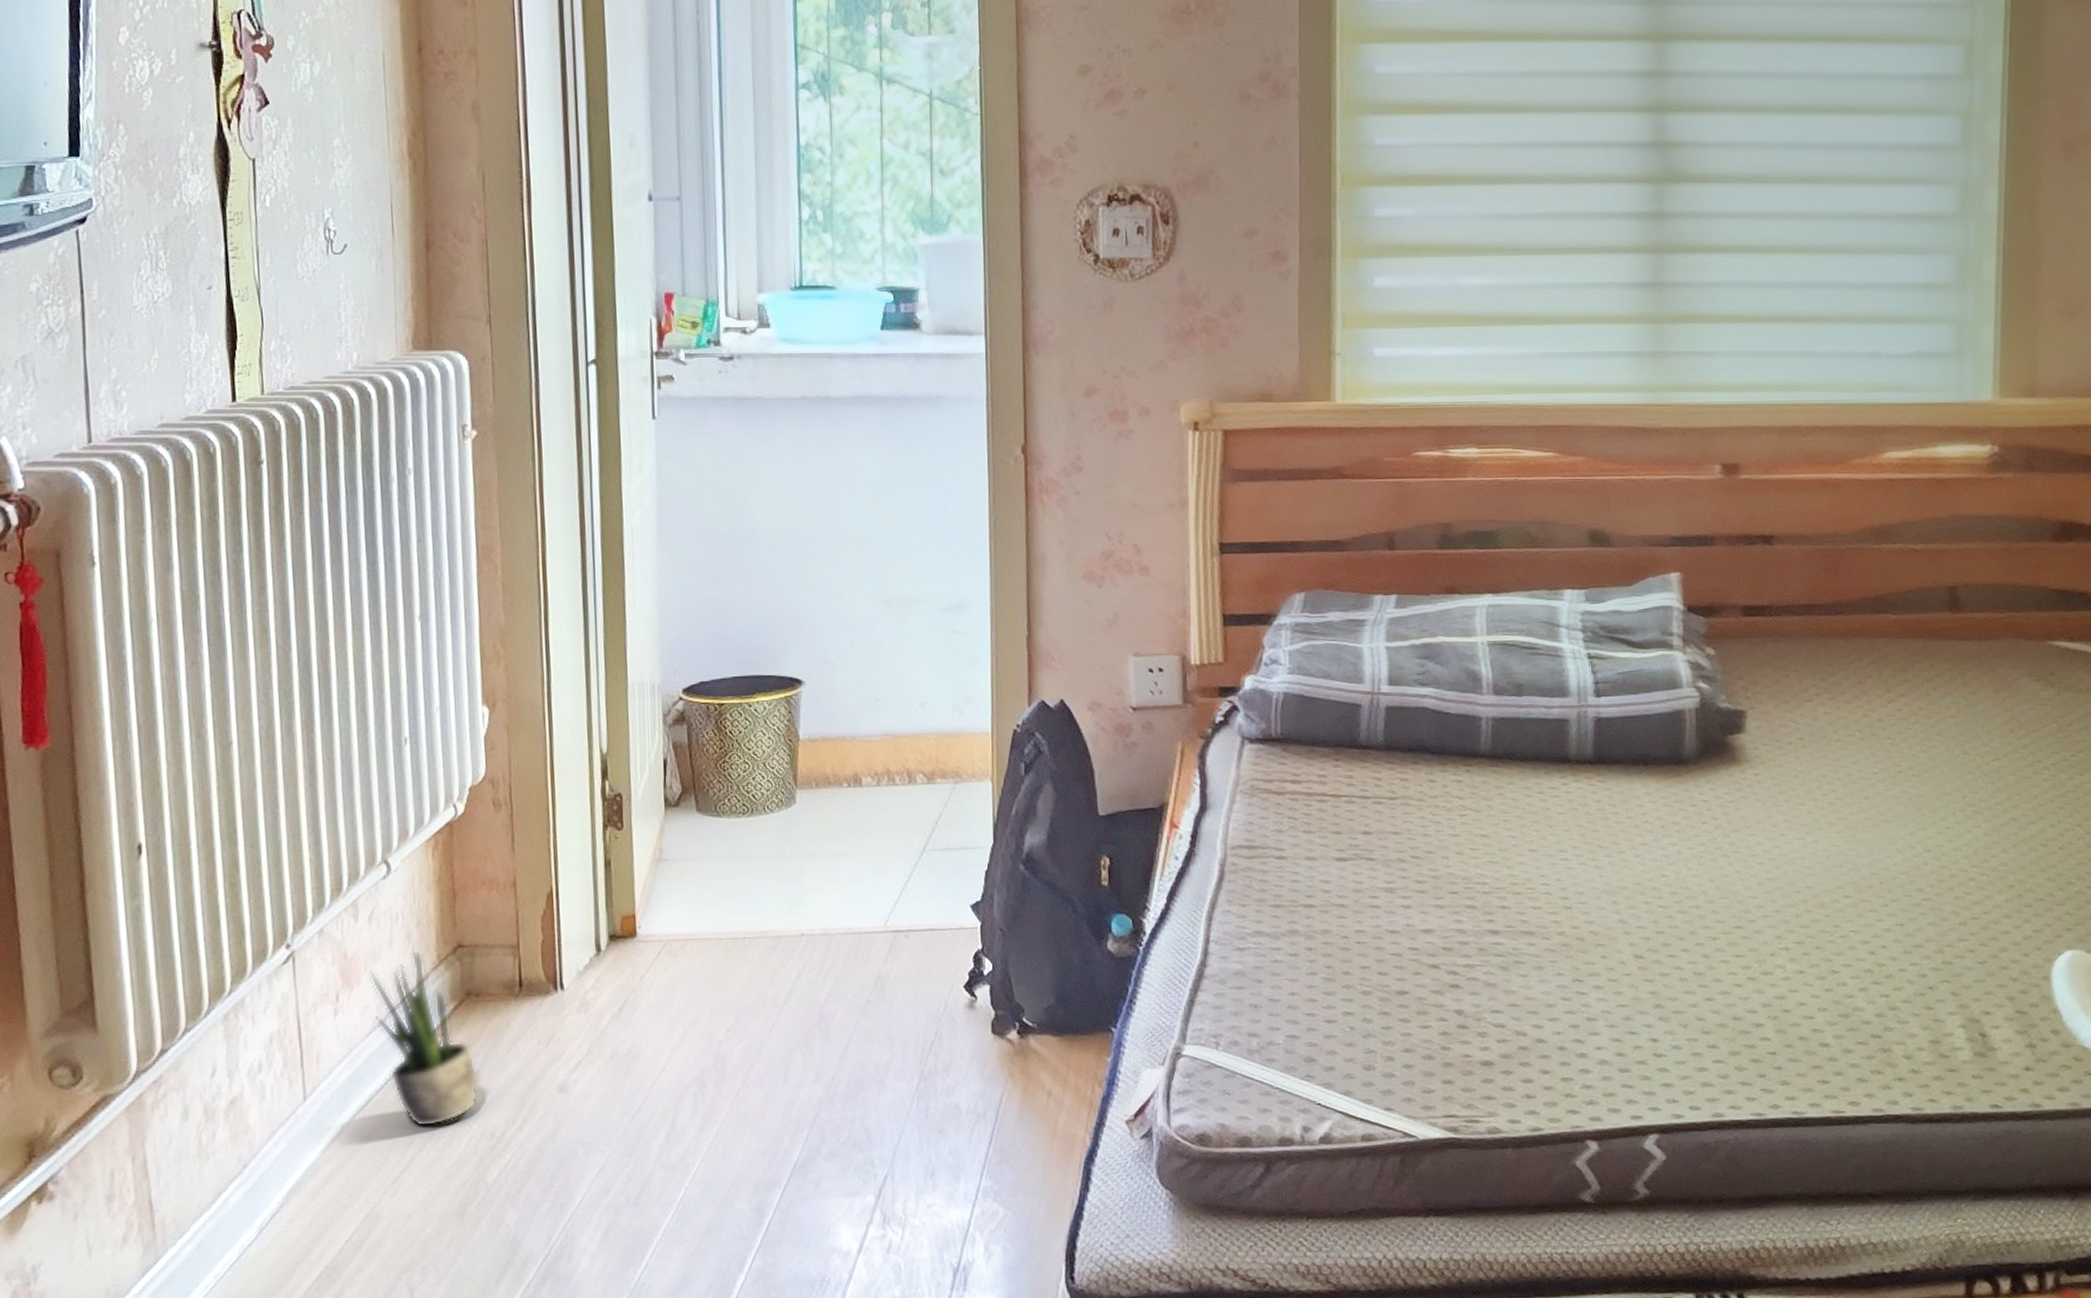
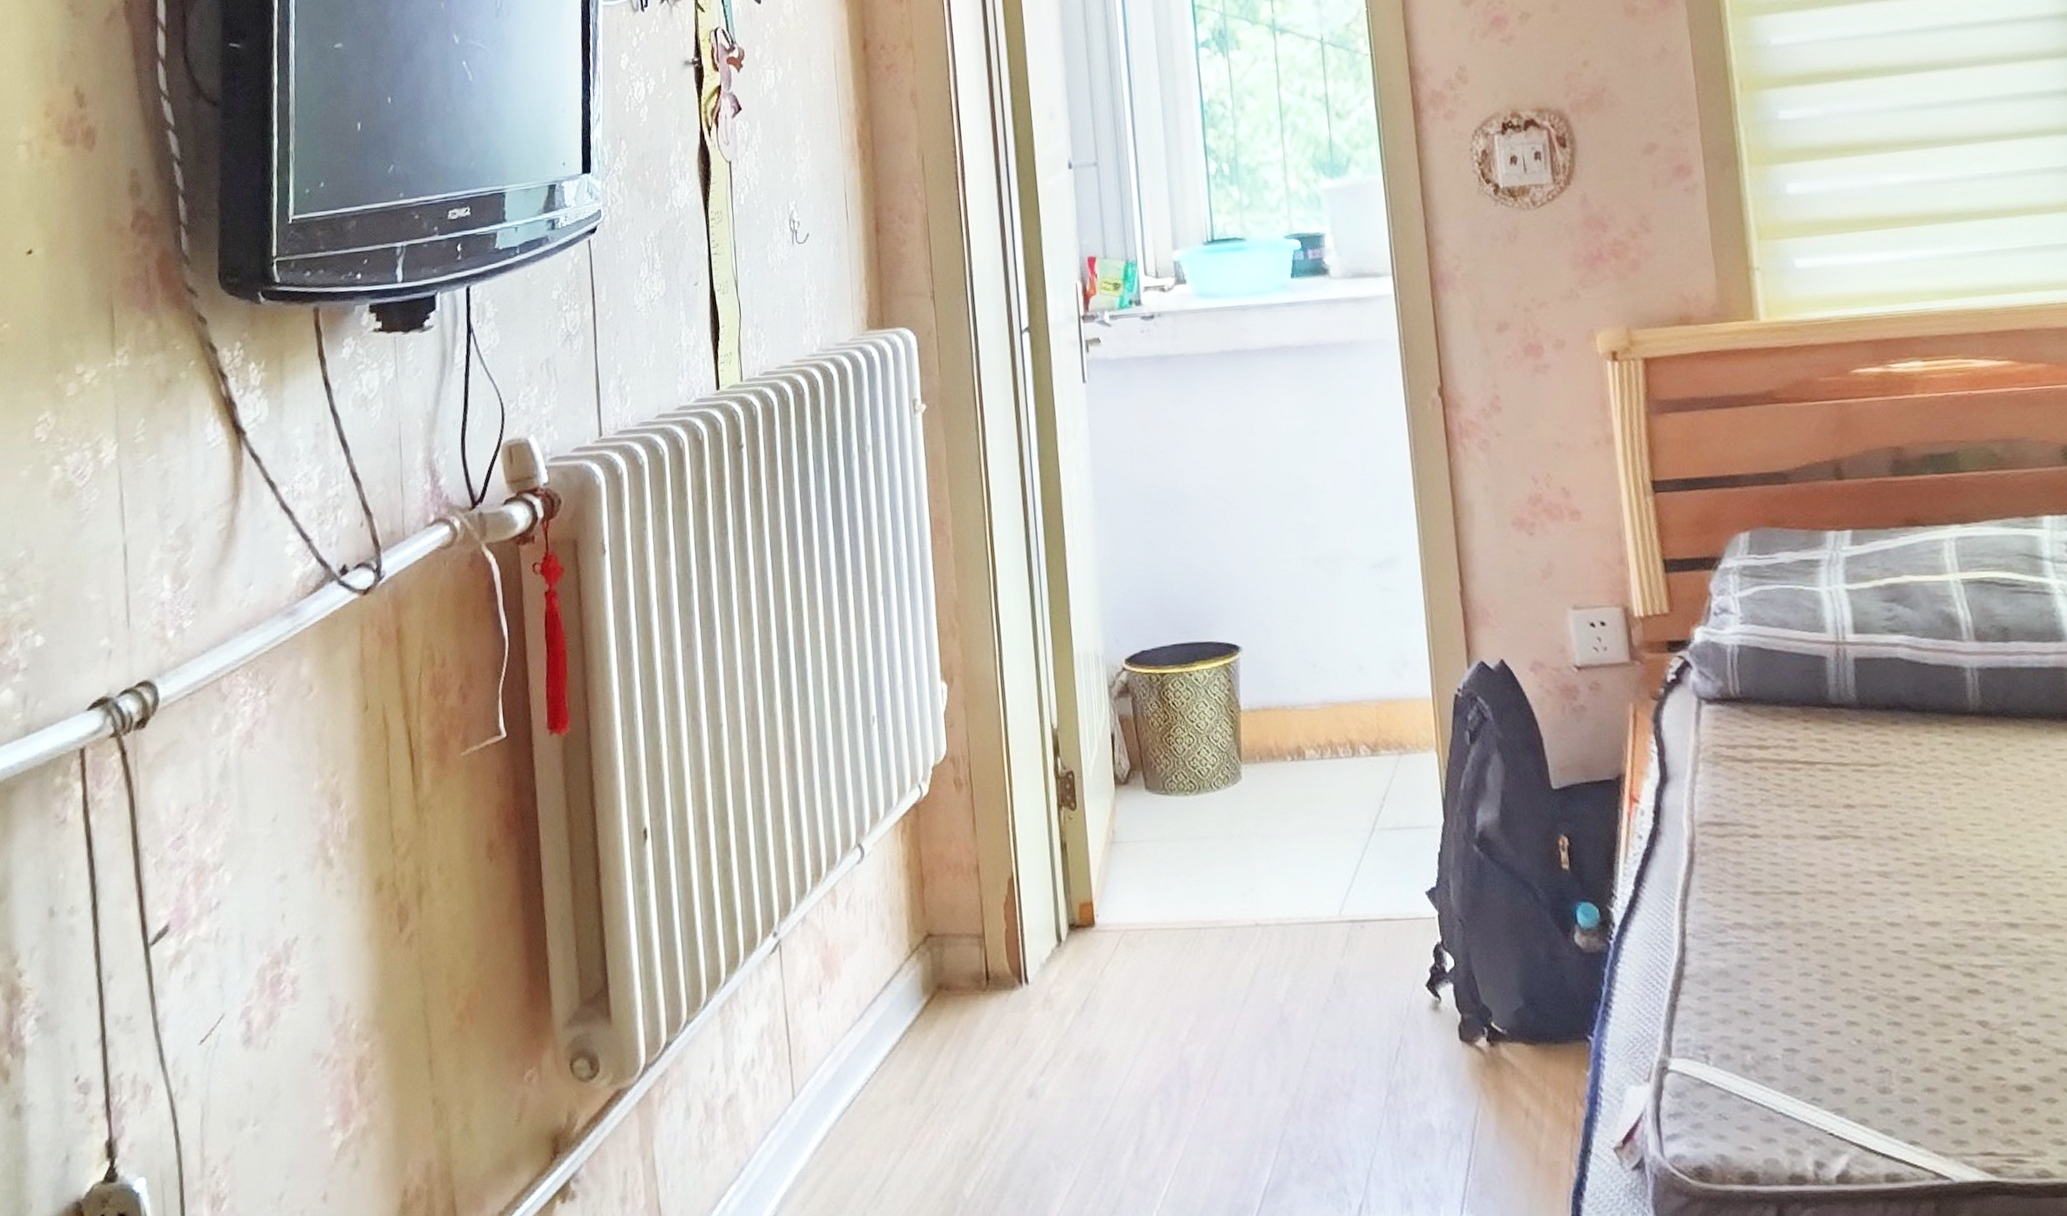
potted plant: present [369,951,479,1127] -> none [848,940,953,1133]

